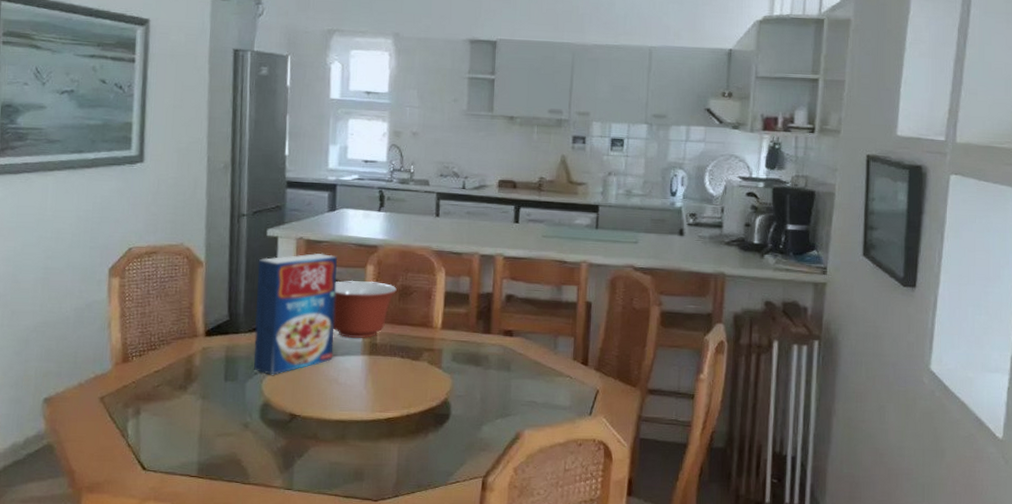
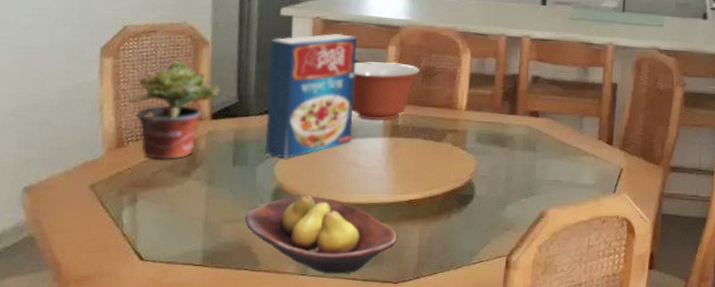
potted plant: none [134,280,214,374] -> present [129,60,221,159]
fruit bowl: none [235,411,377,490] -> present [244,195,398,274]

